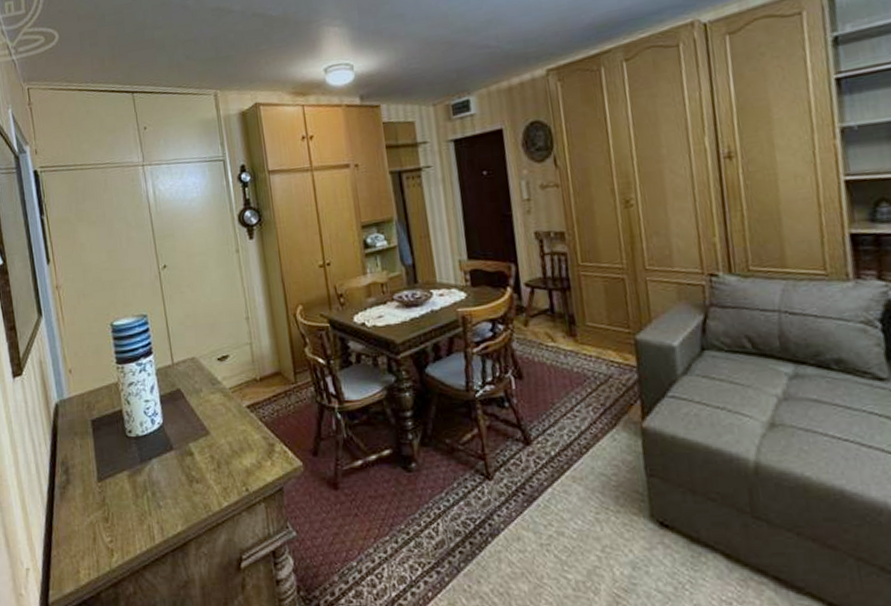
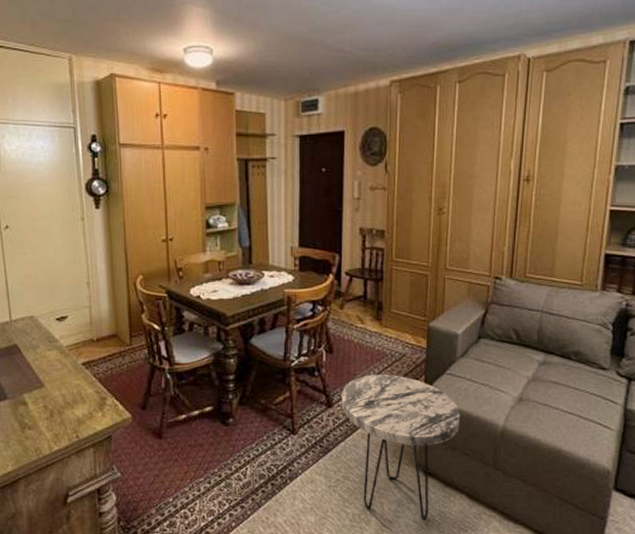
side table: none [540,401,697,590] -> present [342,375,461,521]

